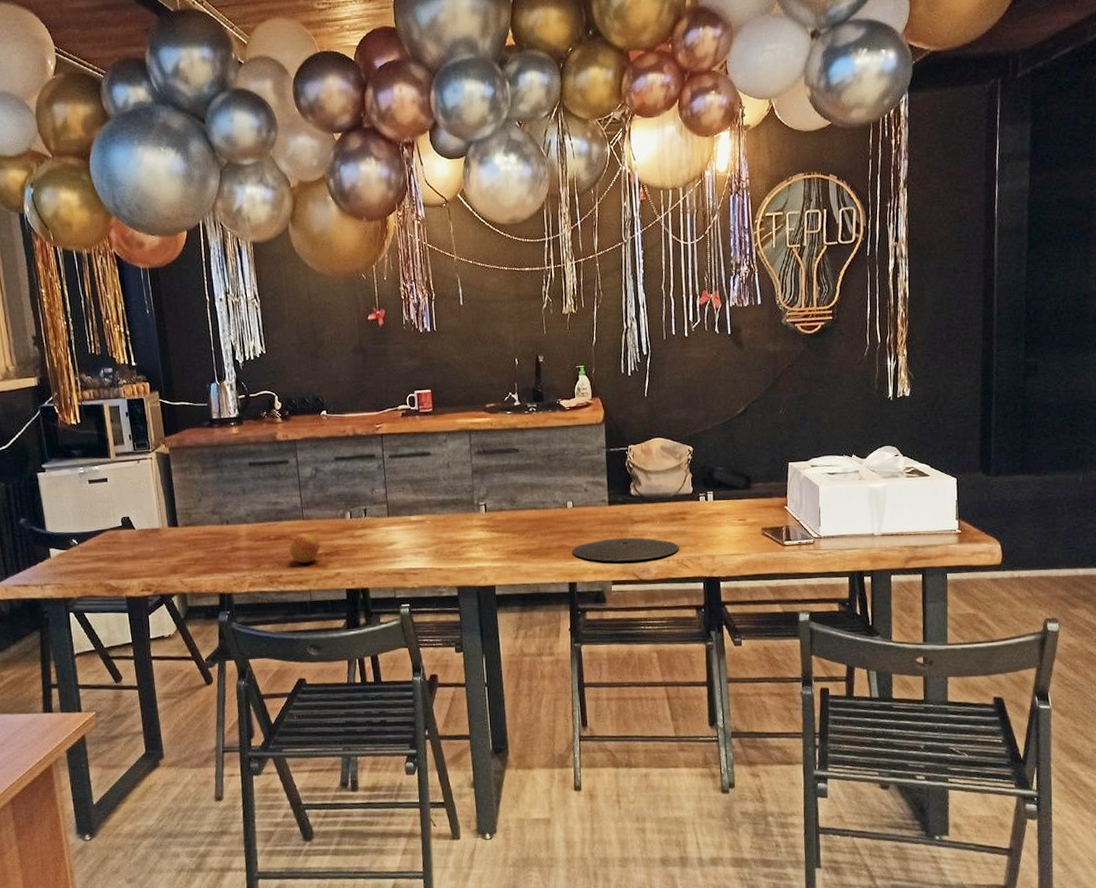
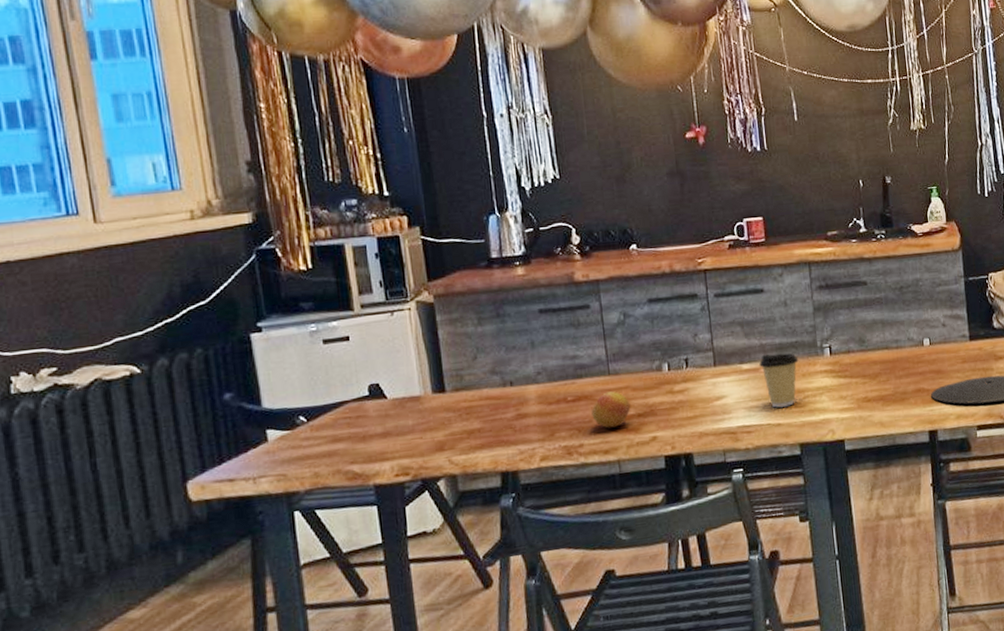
coffee cup: none [425,508,458,555] -> present [759,352,799,408]

